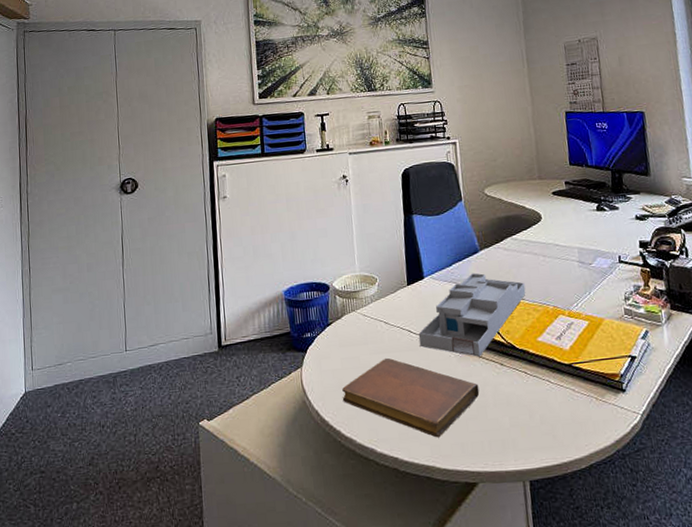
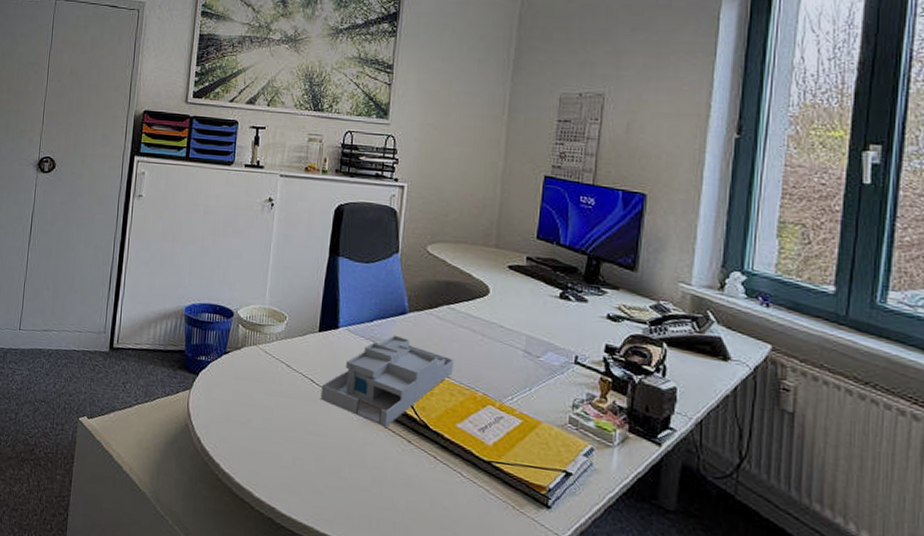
notebook: present [342,357,480,438] -> none [227,402,378,500]

